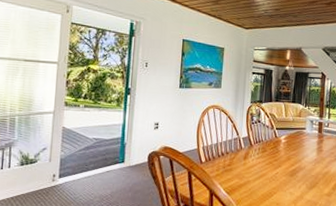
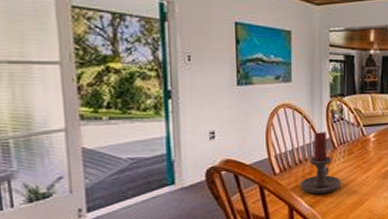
candle holder: none [220,131,255,184] -> present [299,132,342,194]

